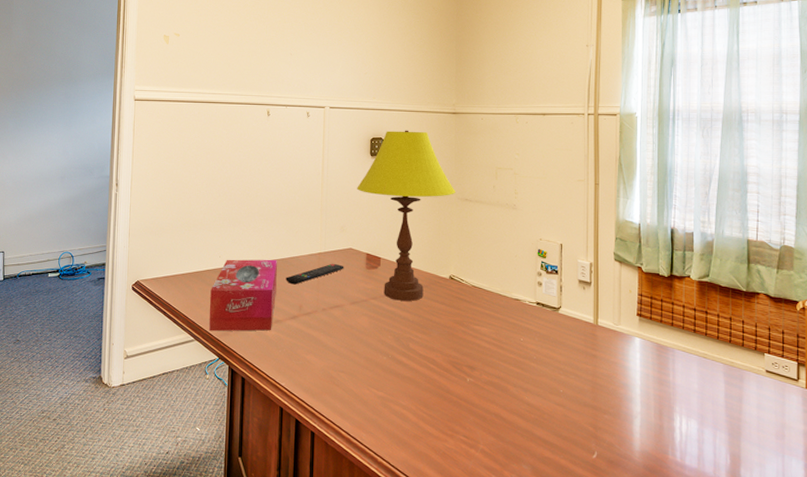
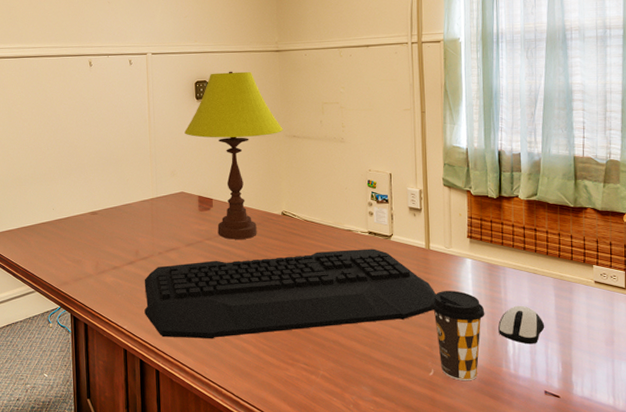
tissue box: present [209,259,277,332] -> none [47,208,112,282]
remote control: present [286,263,344,285] -> none [120,207,177,231]
keyboard: none [304,319,604,403] -> present [144,248,437,339]
coffee cup: none [596,369,652,467] -> present [430,290,485,381]
computer mouse: none [666,390,714,433] -> present [498,305,545,345]

